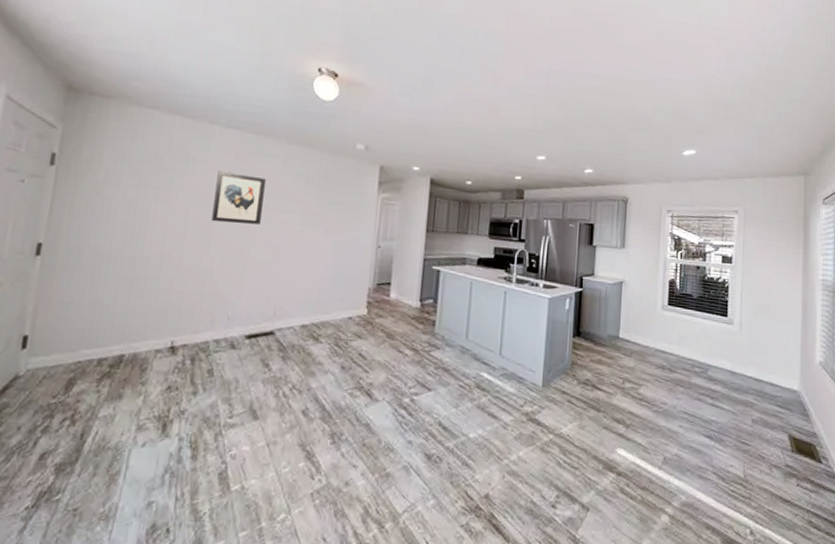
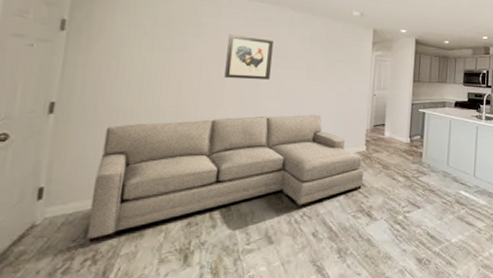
sofa: none [66,267,365,402] -> present [86,114,364,244]

